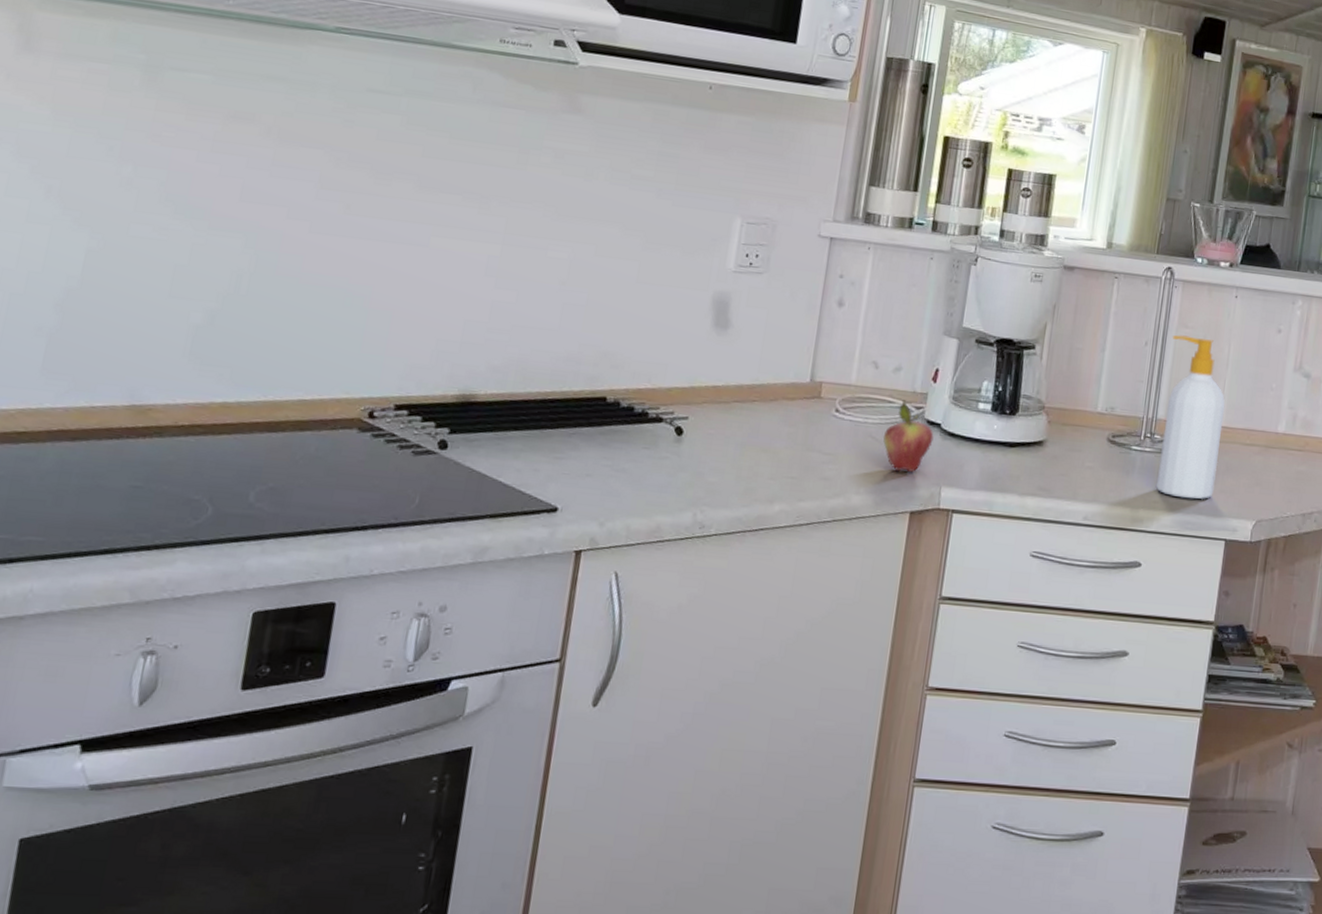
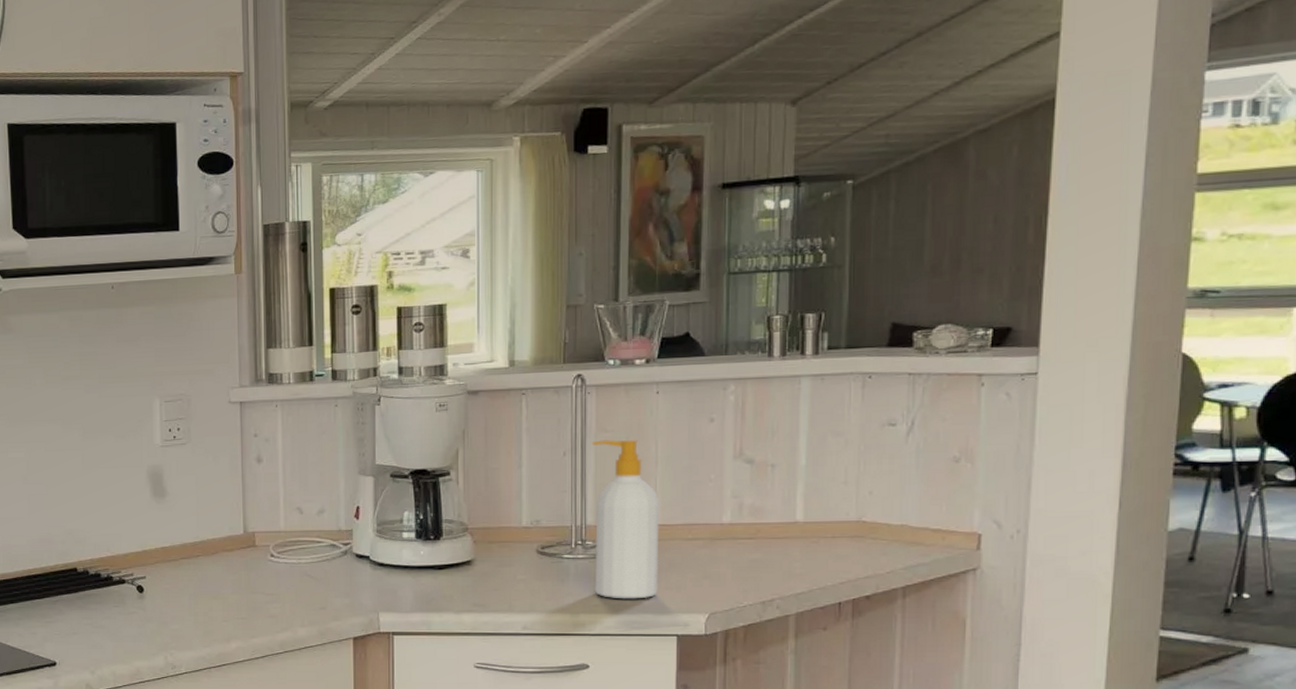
fruit: present [882,400,934,472] -> none [317,539,365,603]

